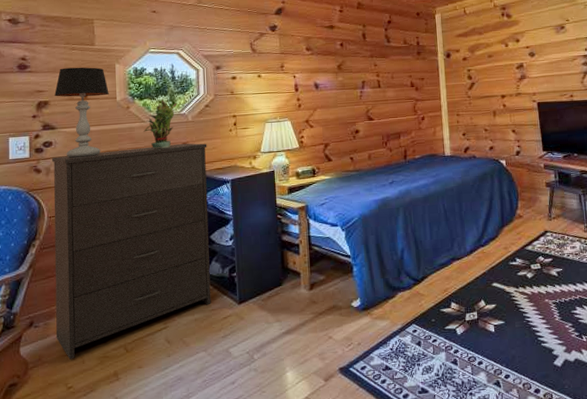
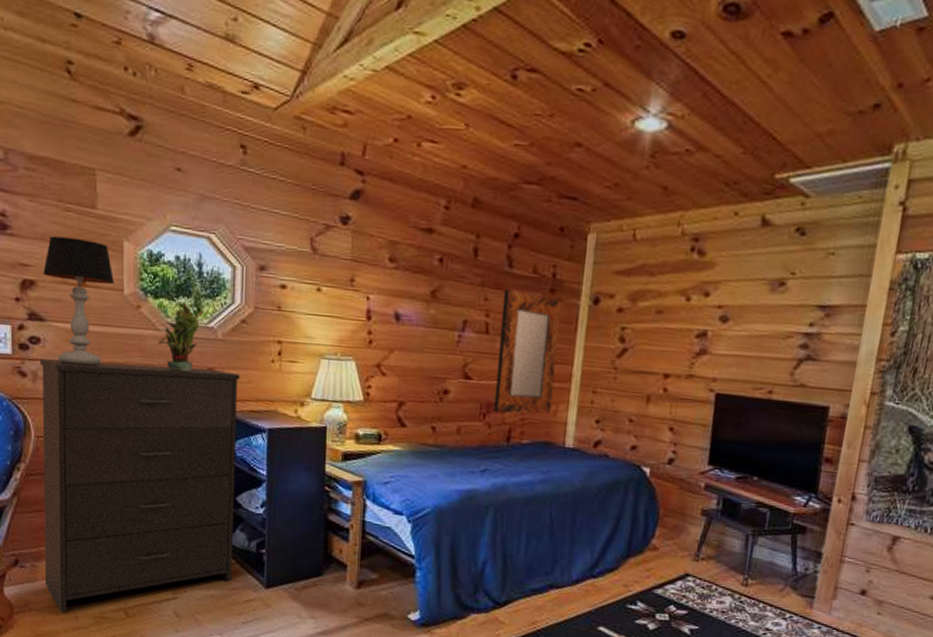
home mirror: none [386,56,432,140] -> present [493,289,562,414]

